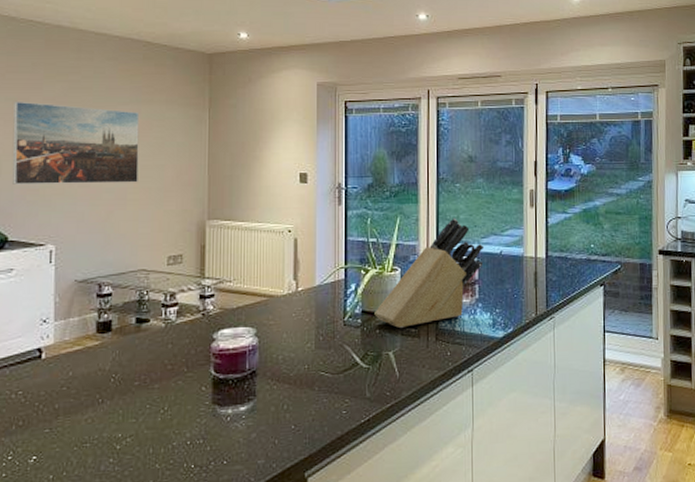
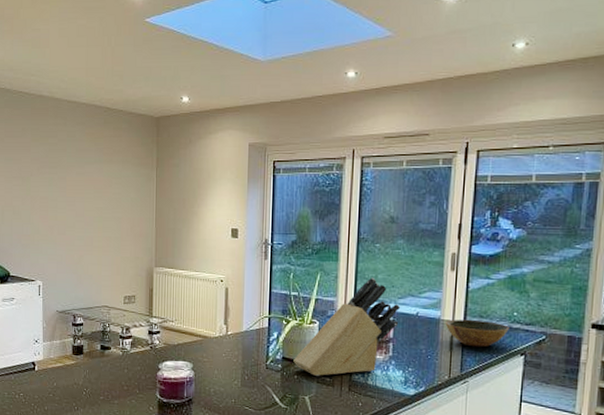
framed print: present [12,101,140,185] -> none [11,161,102,233]
bowl: none [528,255,588,282] -> present [445,319,509,348]

